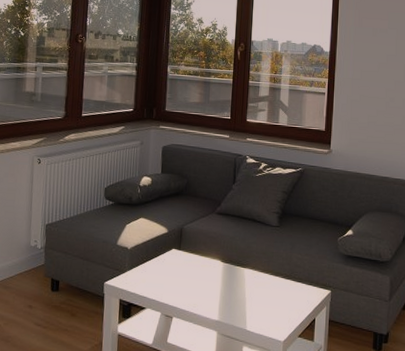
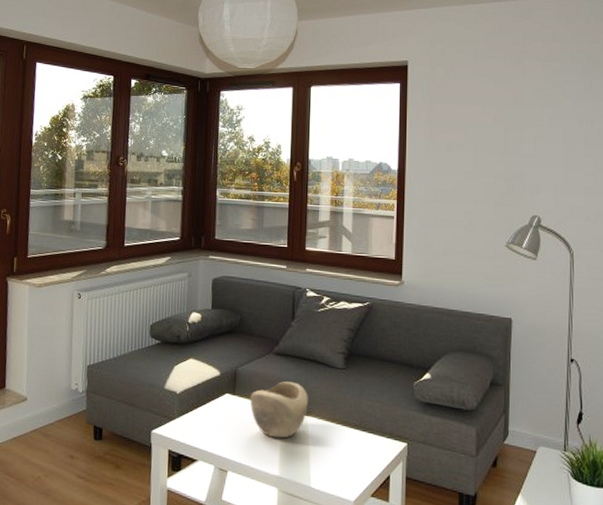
decorative bowl: none [194,238,246,288] -> present [250,381,308,438]

